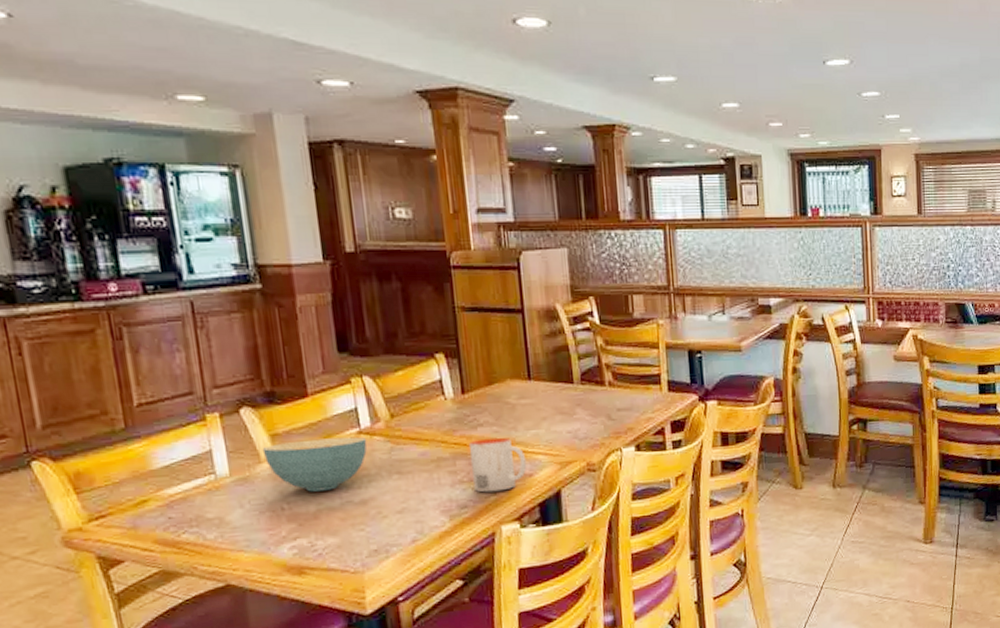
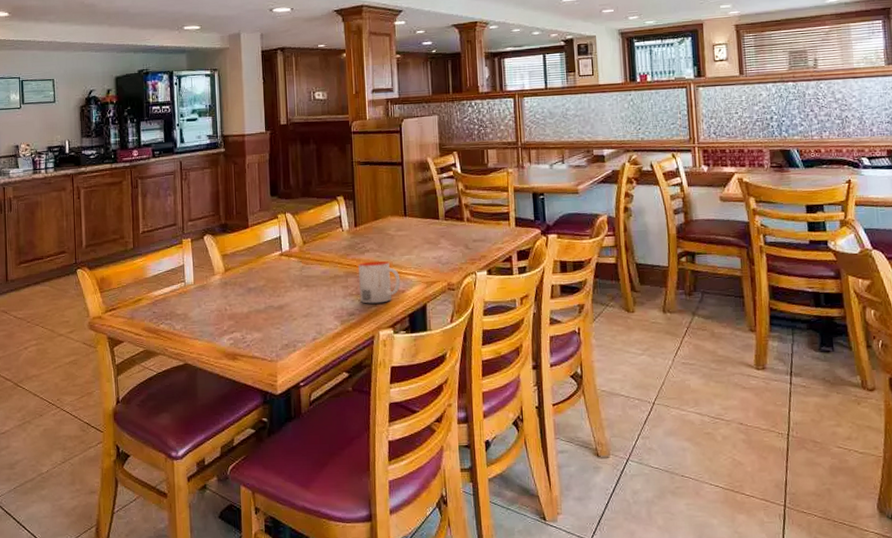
cereal bowl: present [262,436,367,492] -> none [216,258,286,298]

